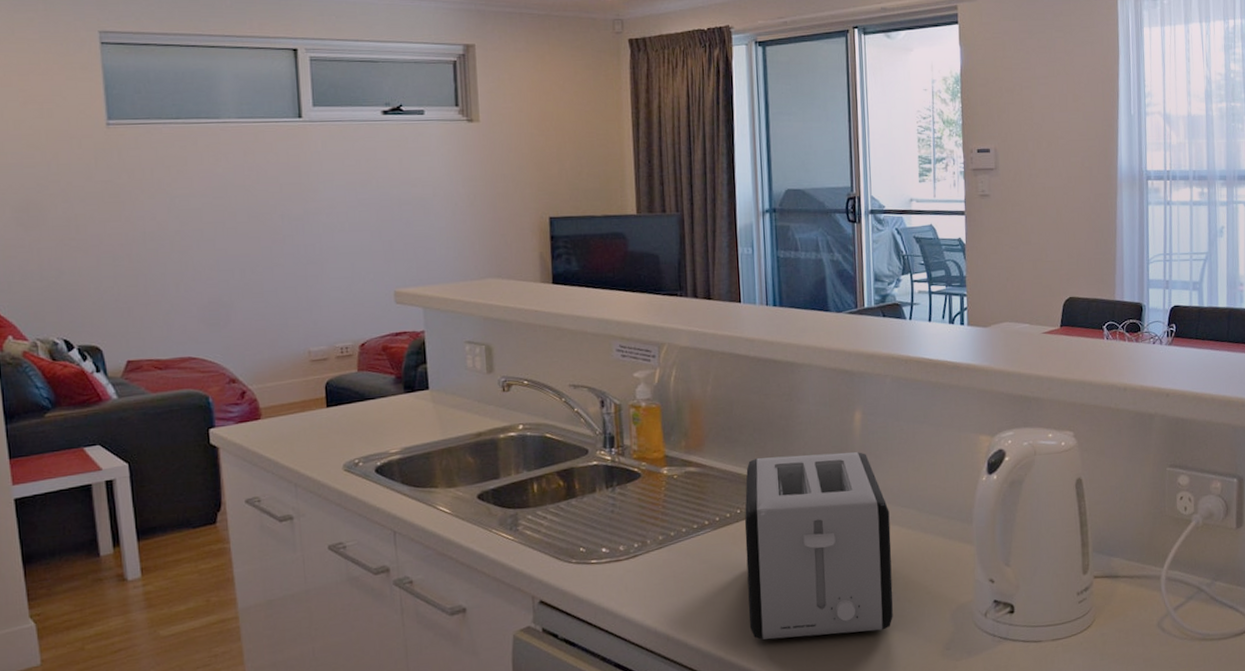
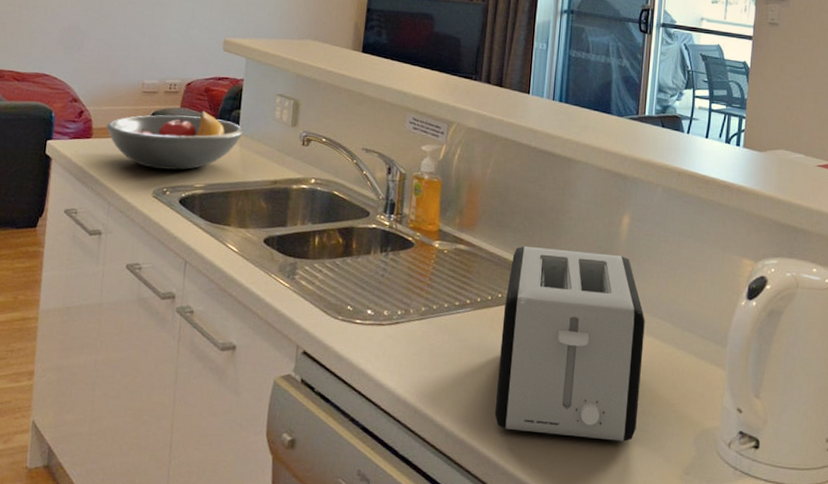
fruit bowl: none [275,370,436,441] -> present [106,110,245,170]

